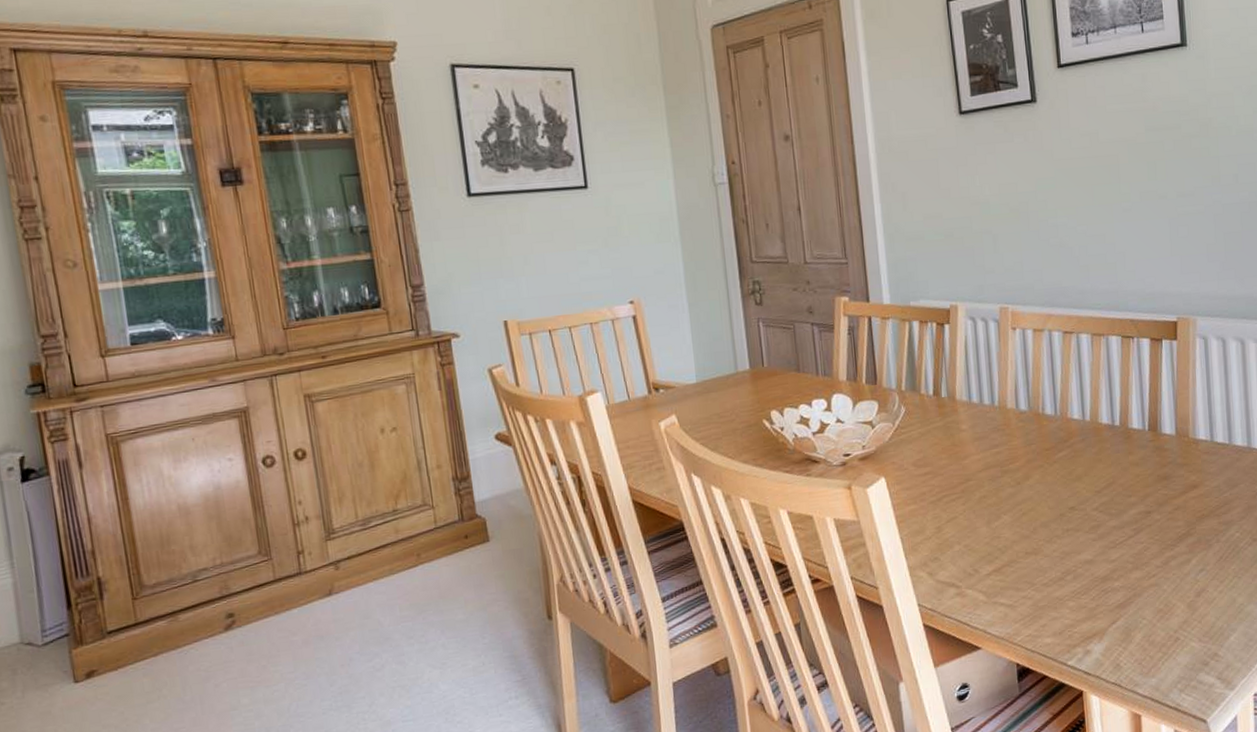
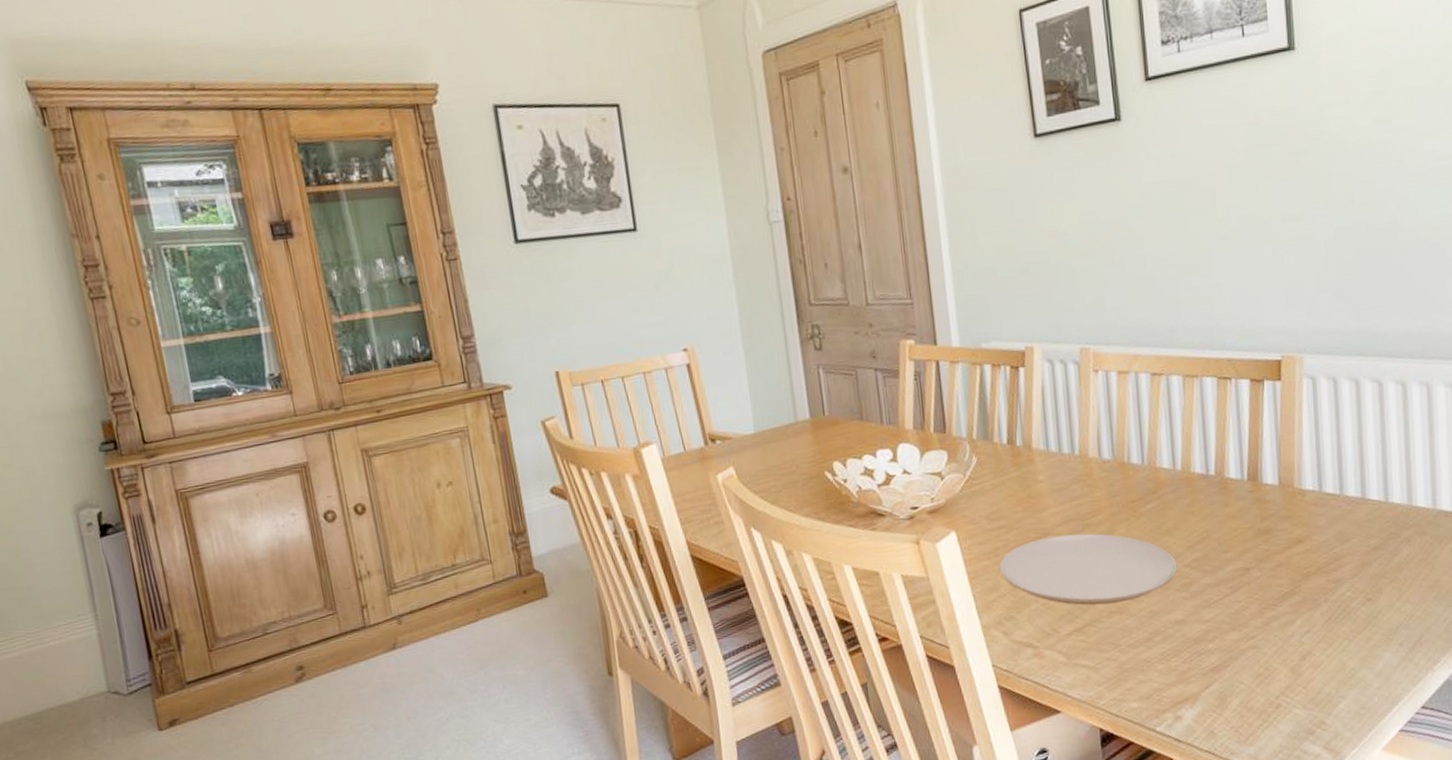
plate: none [925,479,1086,547] -> present [999,533,1177,605]

